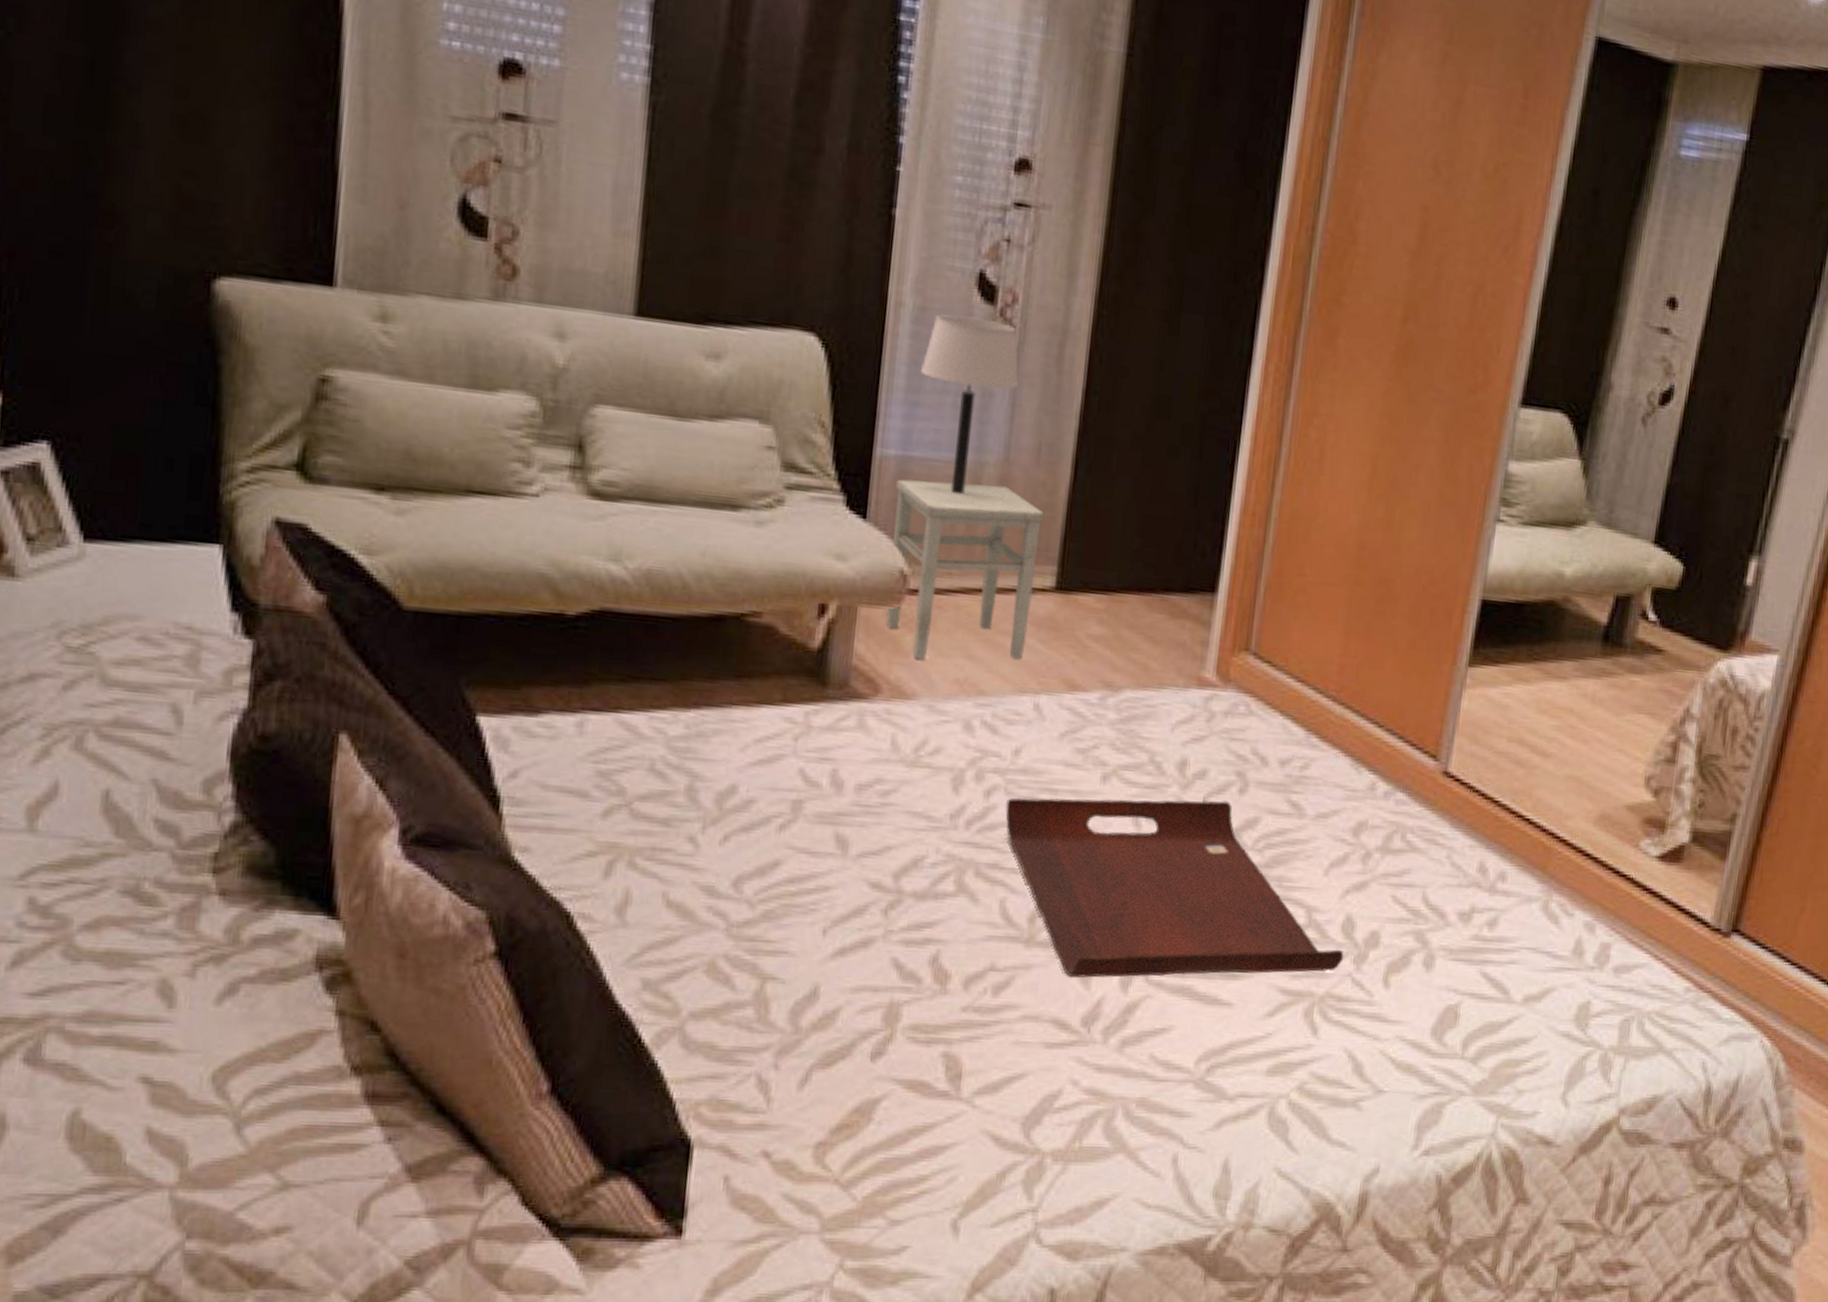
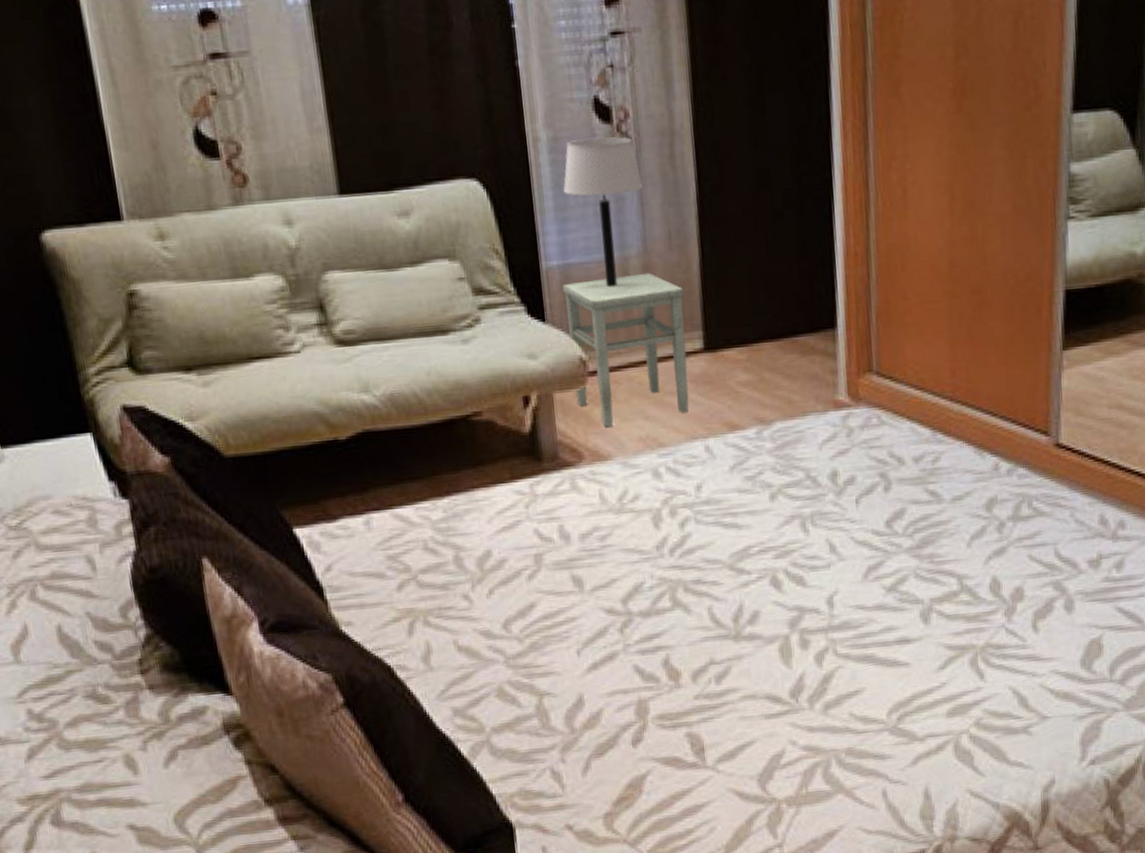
serving tray: present [1005,798,1344,978] -> none [698,499,996,661]

